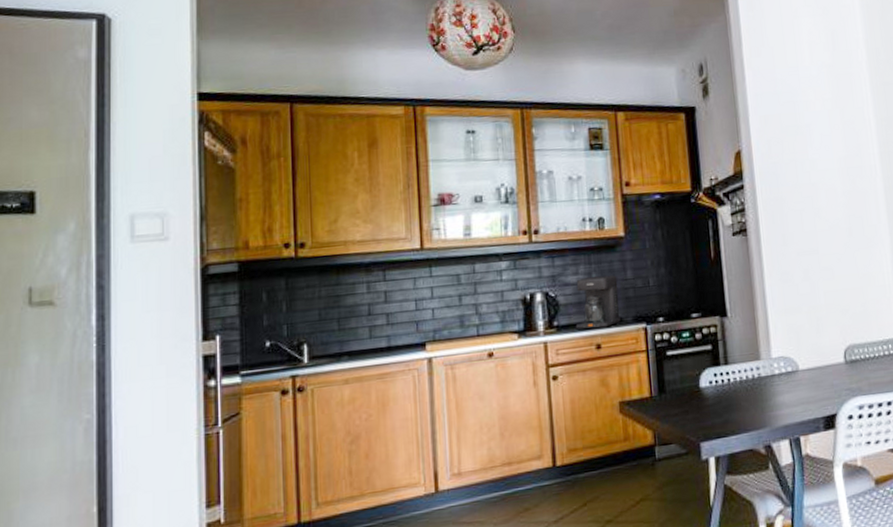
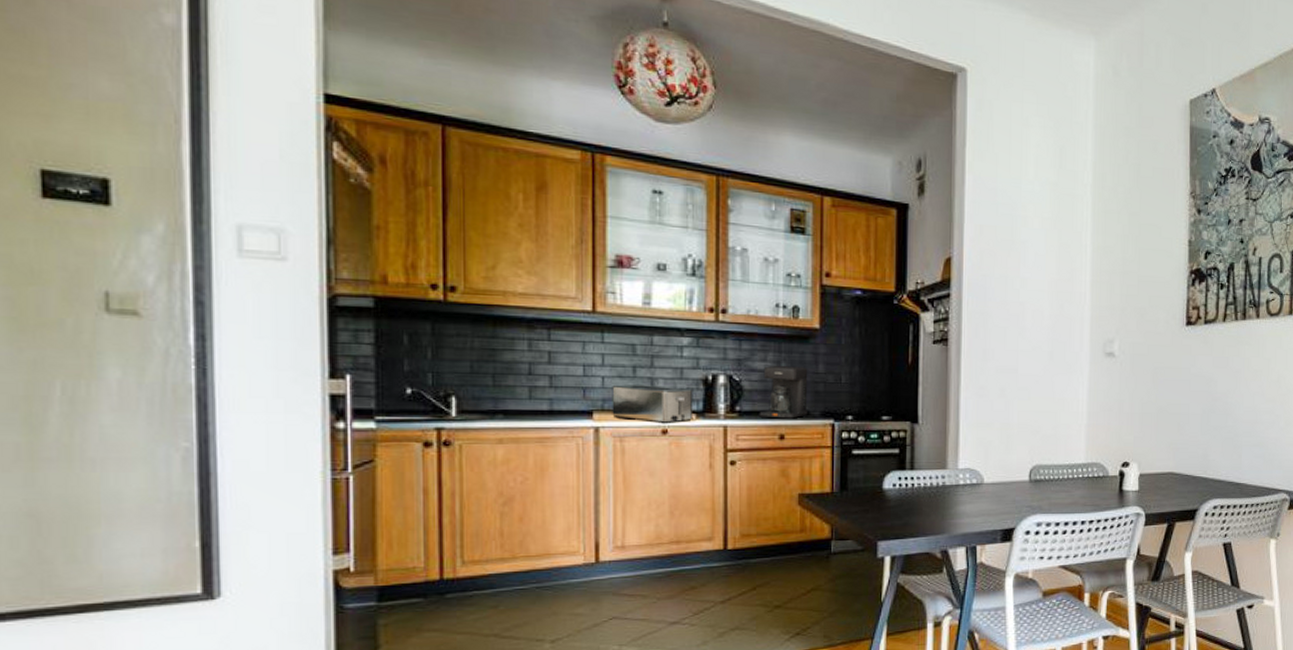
toaster: none [441,310,515,348] -> present [612,383,692,424]

